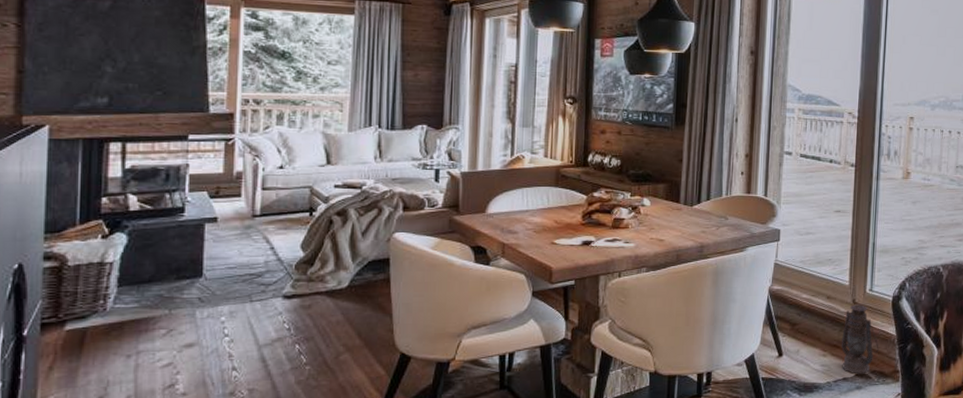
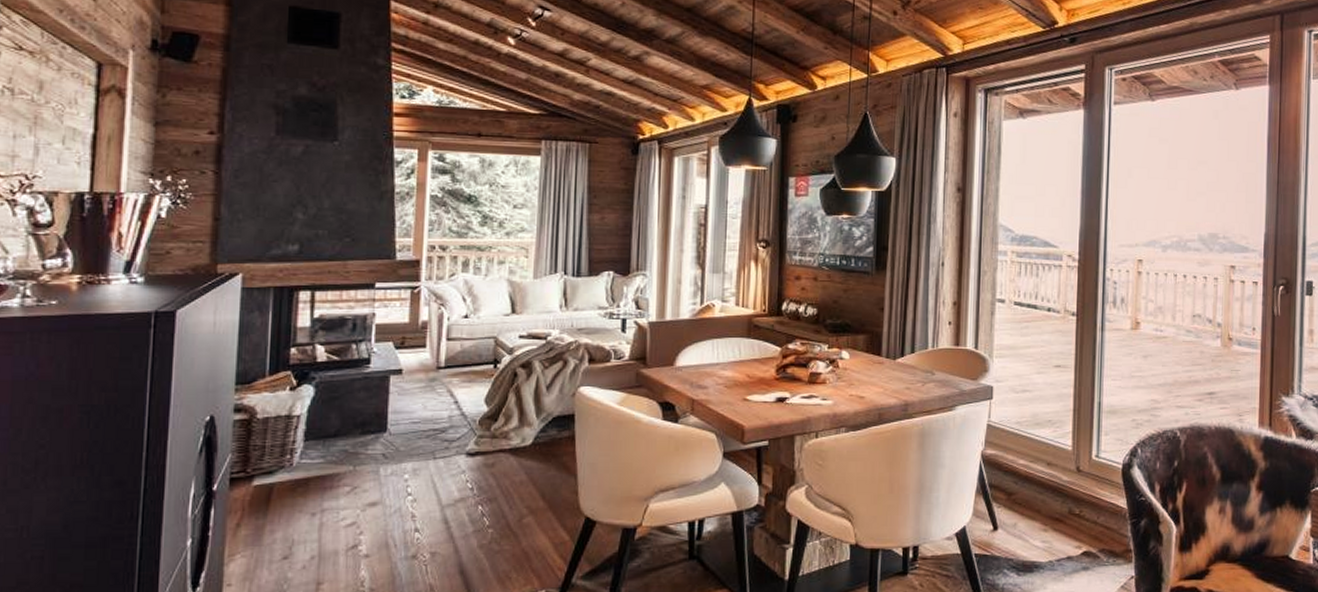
lantern: present [841,304,879,375] -> none [1064,472,1108,553]

